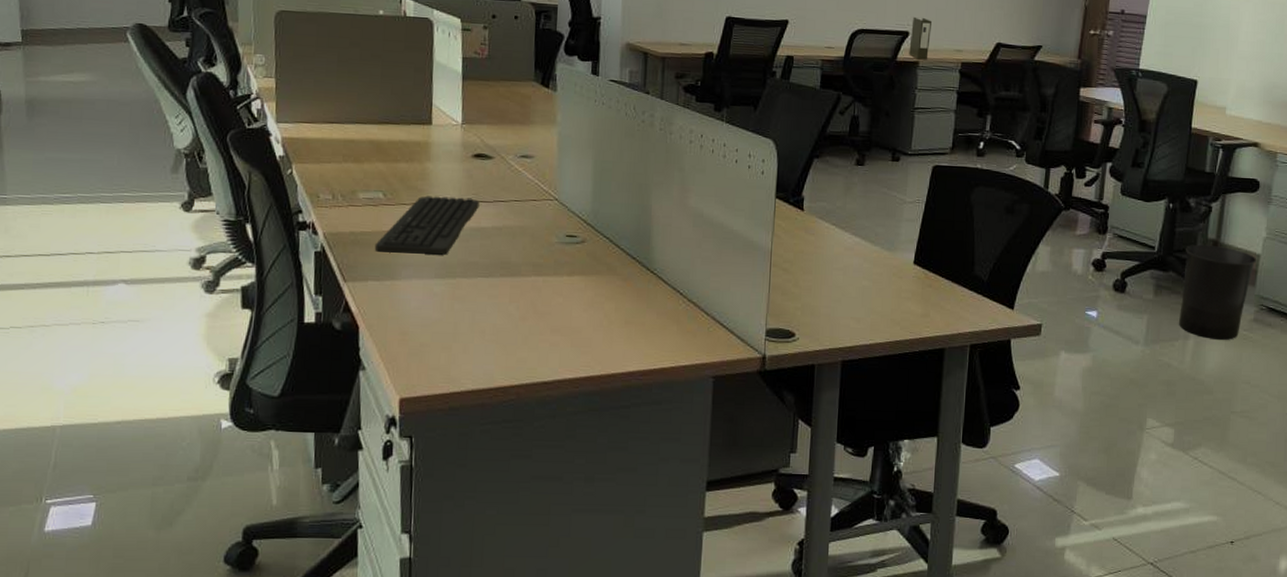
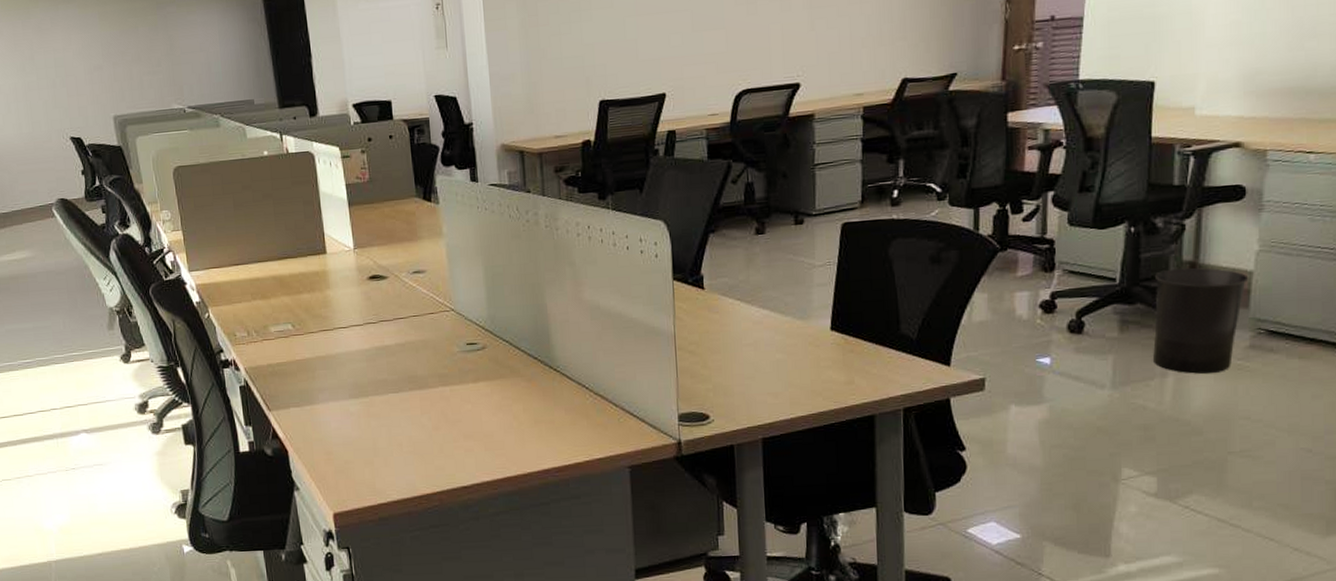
computer keyboard: present [374,195,480,255] -> none [291,318,381,380]
binder: present [909,16,933,60] -> none [801,64,826,112]

